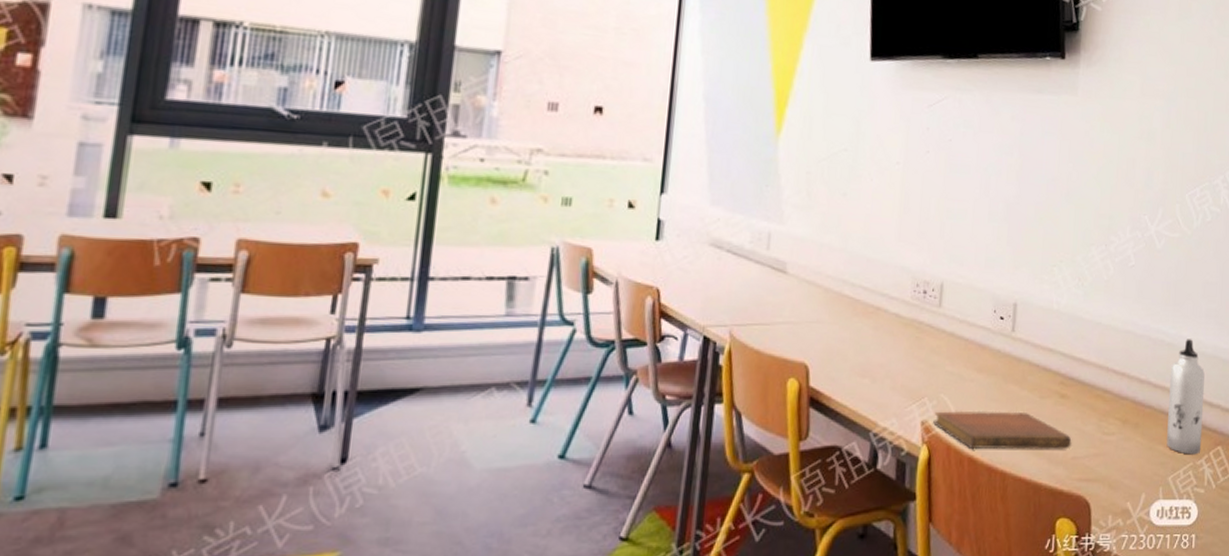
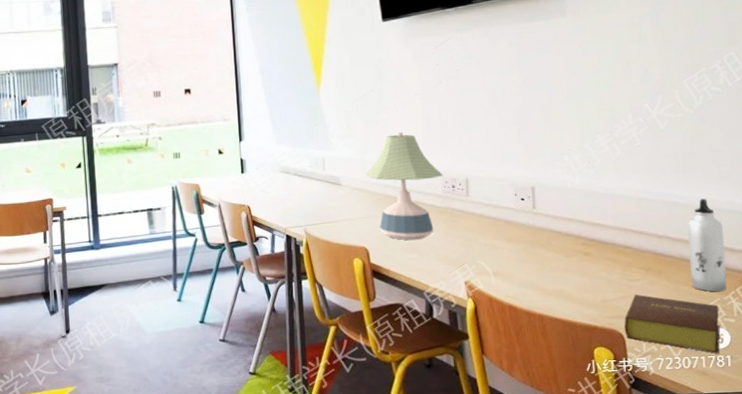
desk lamp: none [820,210,915,360] -> present [365,132,443,241]
notebook: present [933,410,1072,449] -> none [474,268,600,299]
bible: none [1092,451,1191,532] -> present [624,294,721,354]

